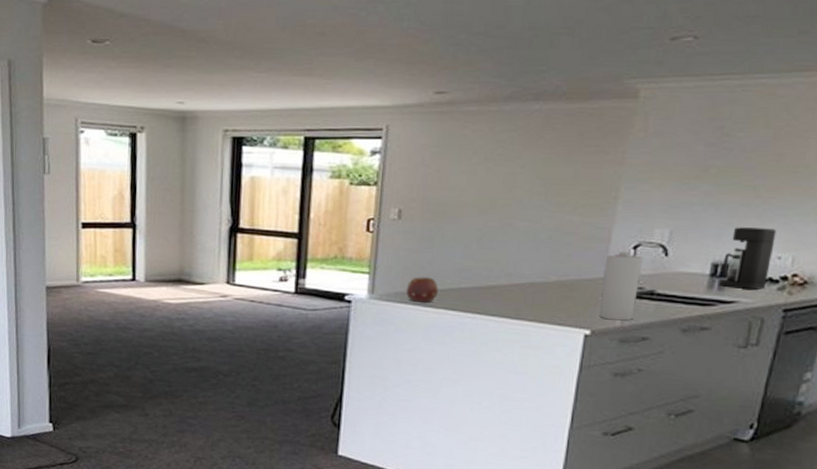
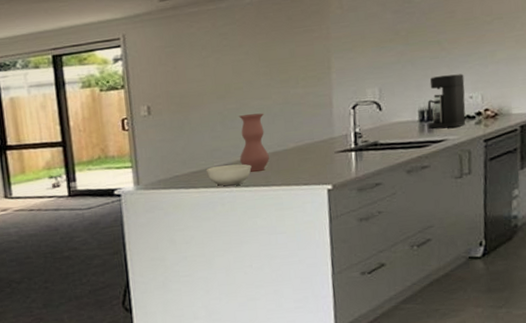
fruit: present [406,277,438,303] -> none [167,162,196,186]
bowl: none [450,288,503,312] -> present [205,164,252,187]
vase: none [490,236,530,301] -> present [238,113,269,172]
paper towel holder: present [599,252,642,321] -> none [331,112,365,174]

